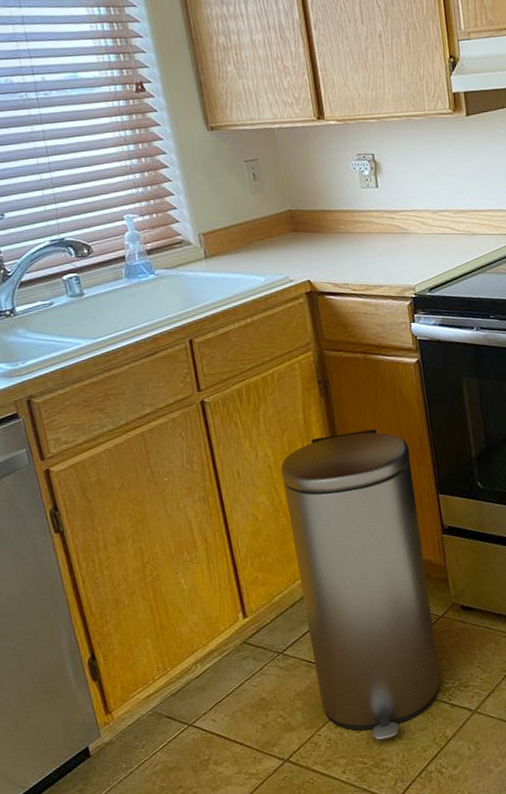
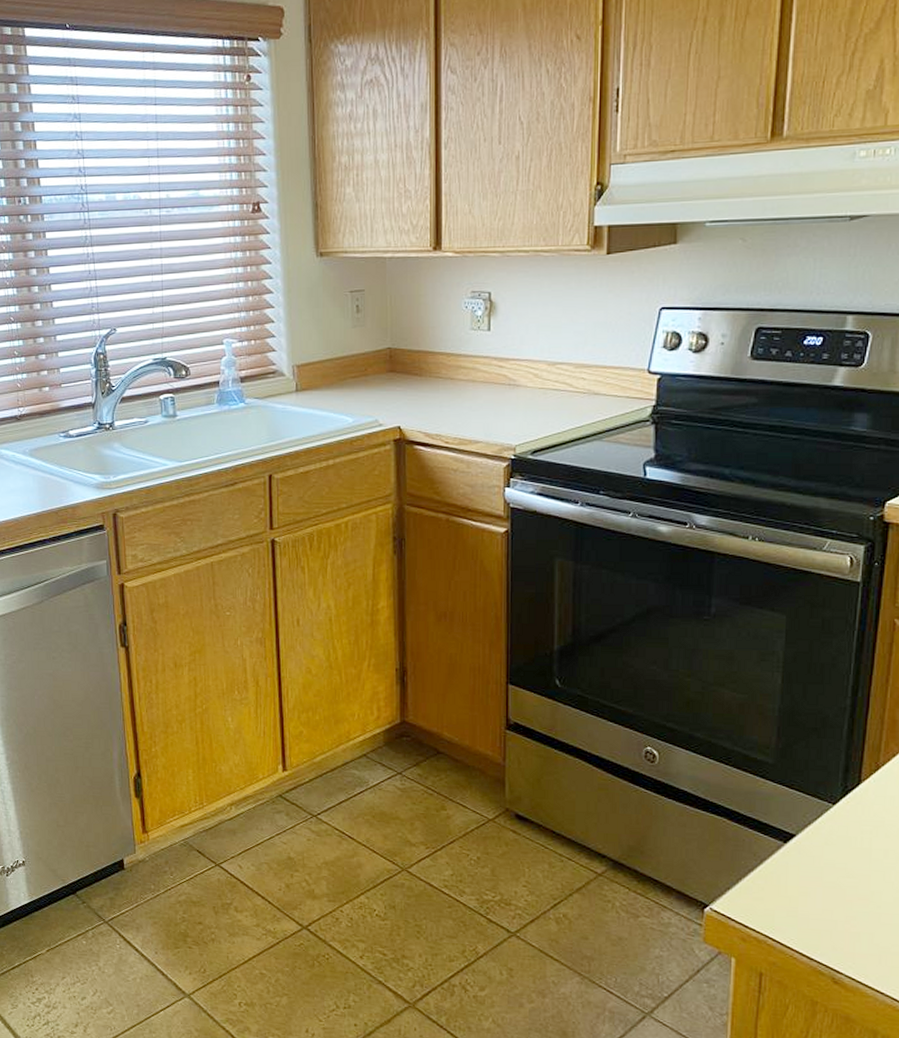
pedal bin: present [280,429,441,741] -> none [341,597,482,937]

